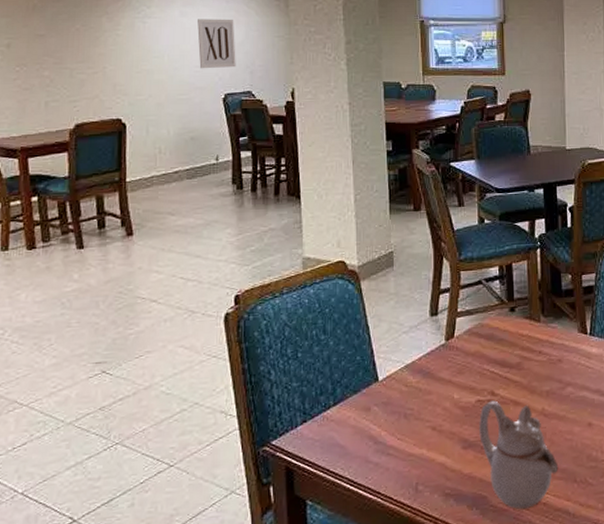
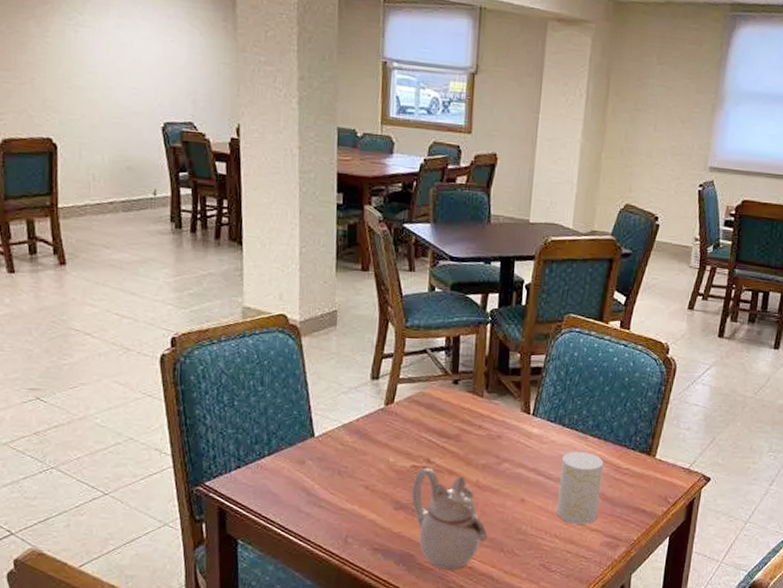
wall art: present [197,19,236,69] -> none [135,33,177,94]

